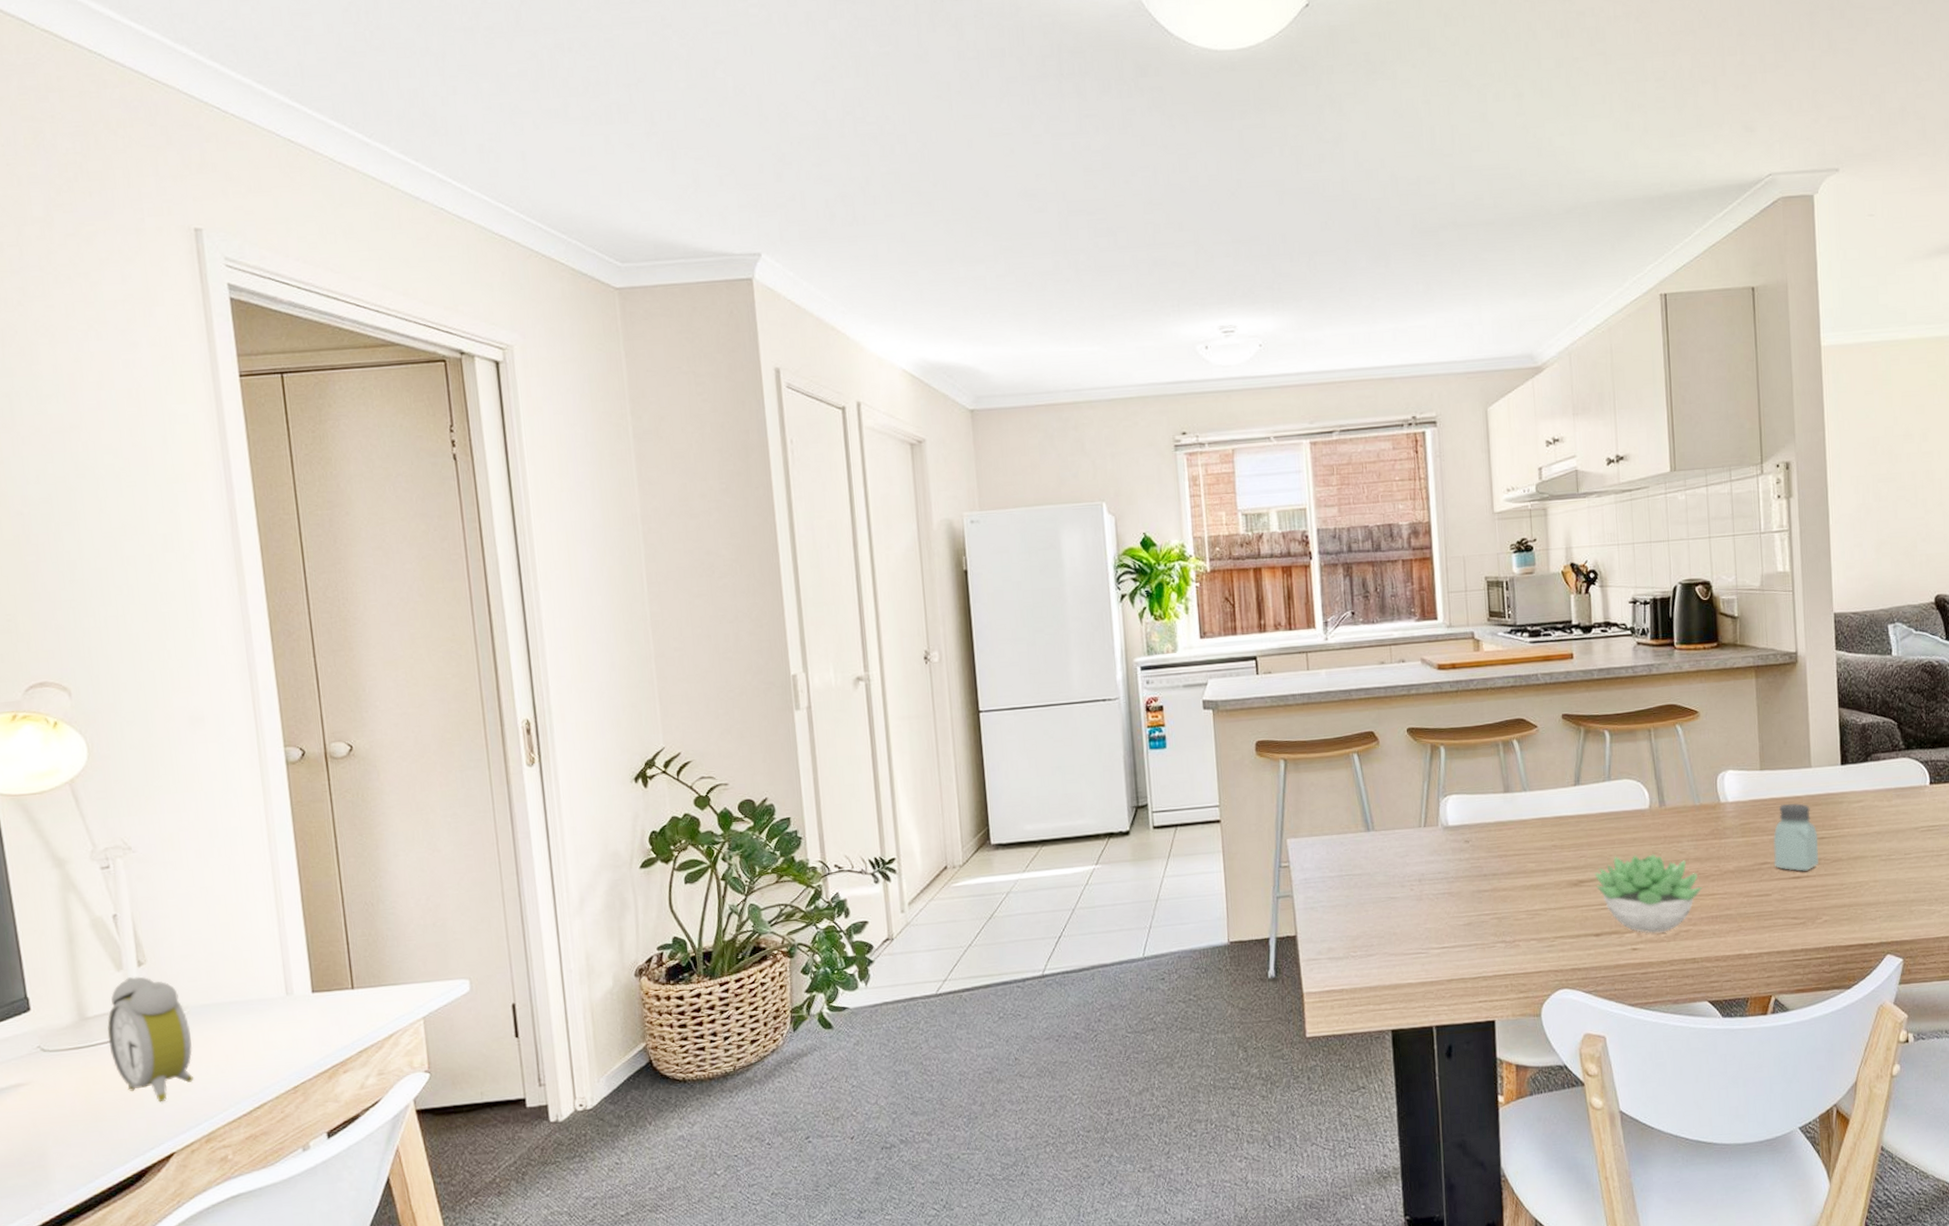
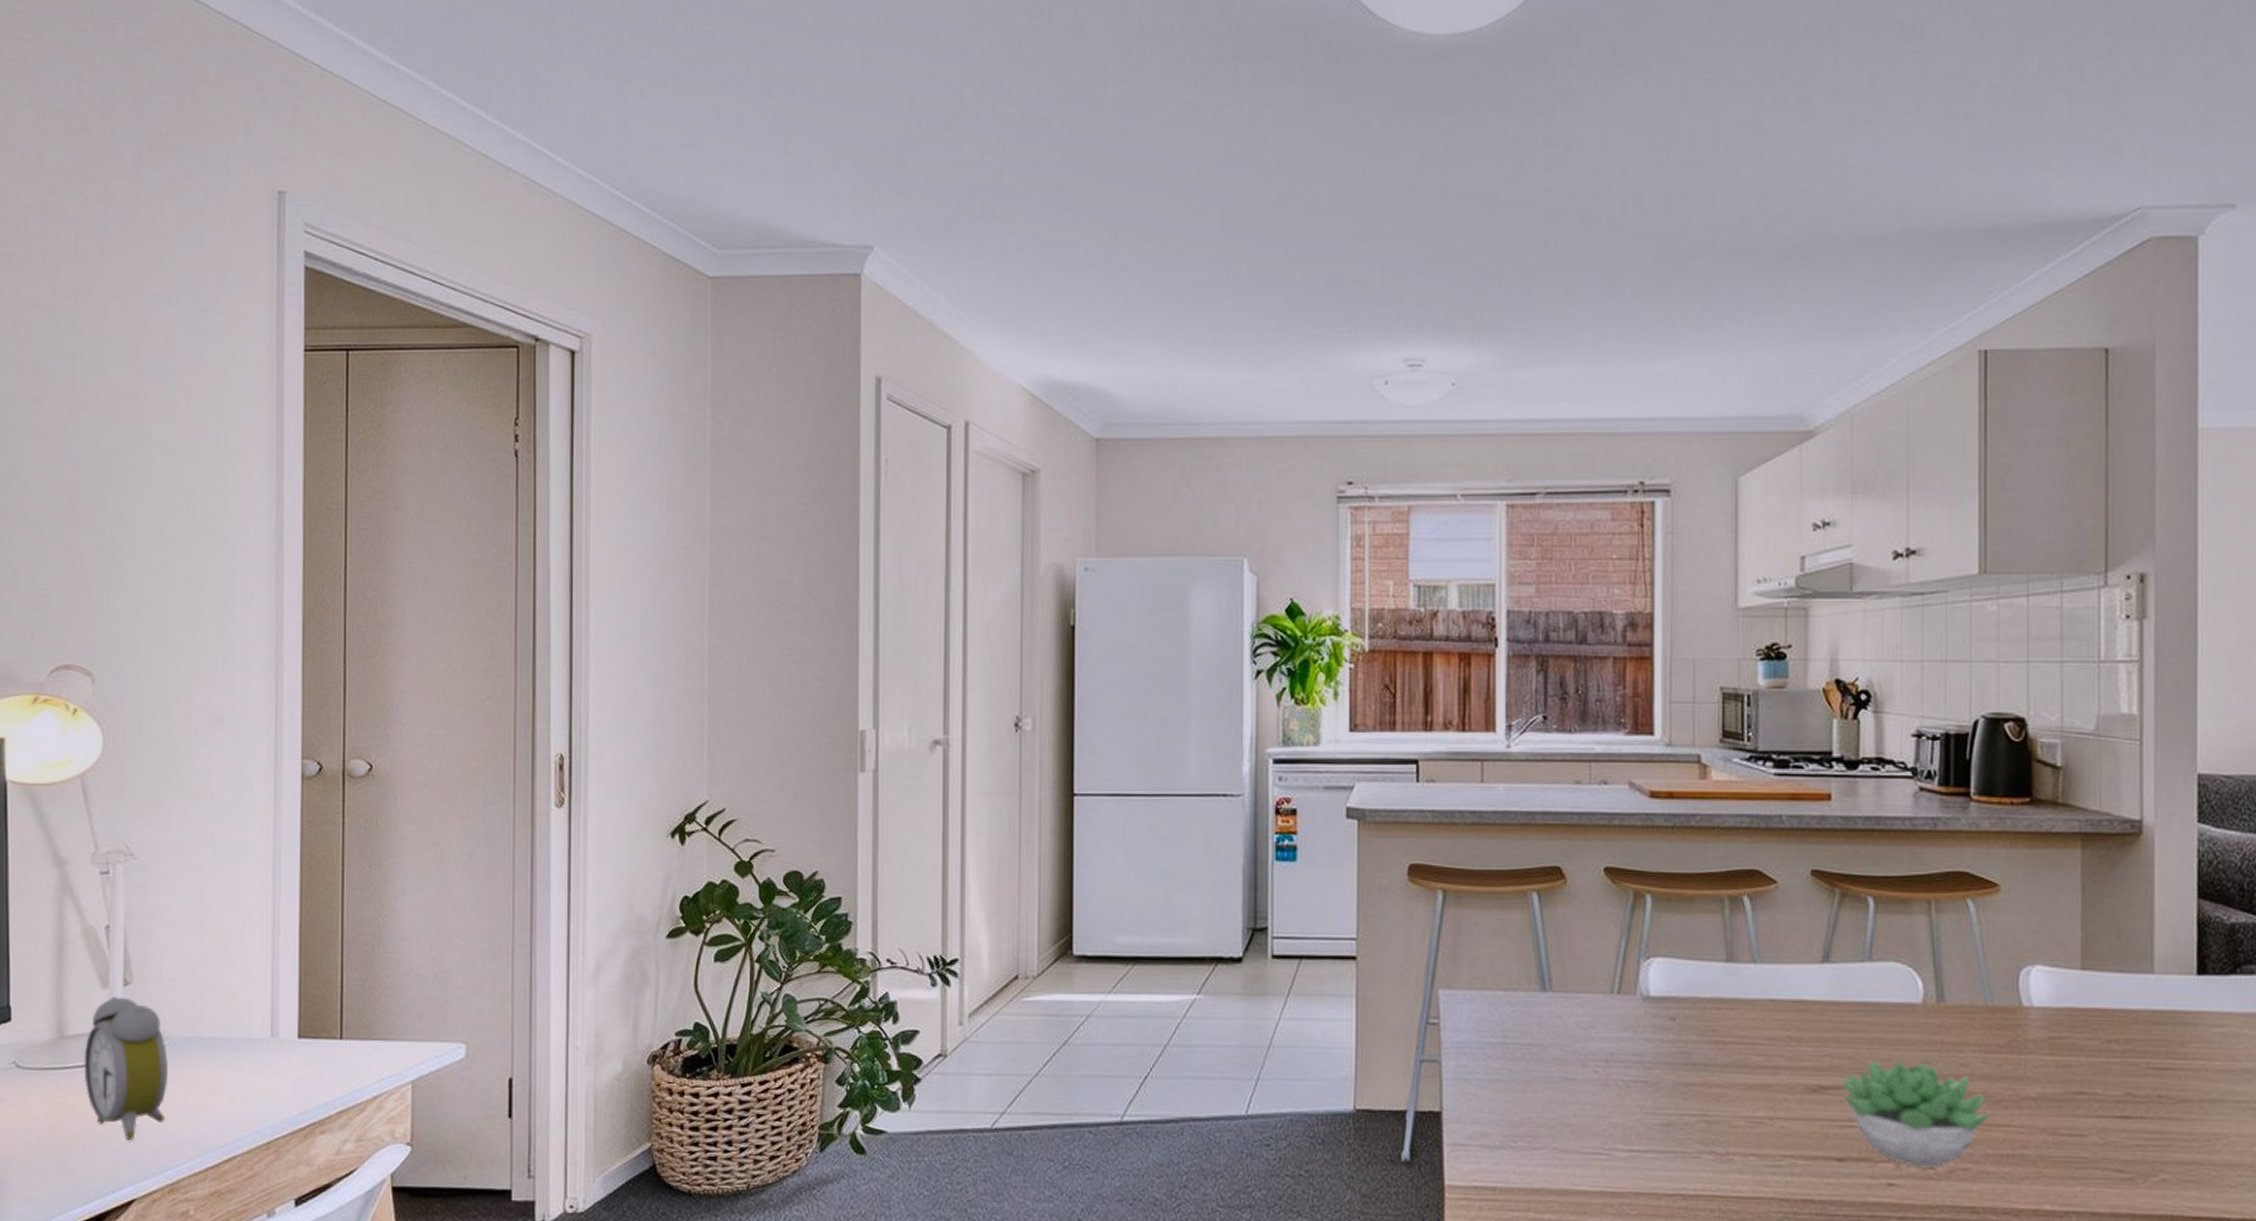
saltshaker: present [1773,803,1818,871] -> none [2093,1017,2159,1110]

